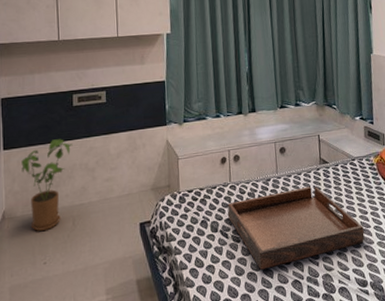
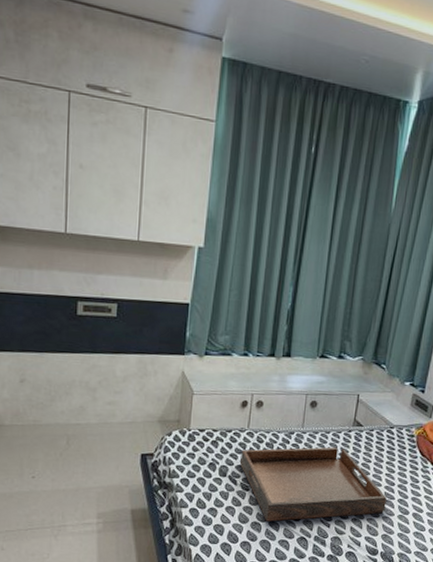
house plant: present [21,139,73,231] -> none [12,349,73,444]

